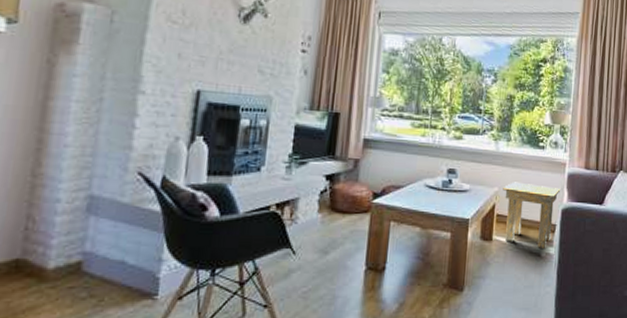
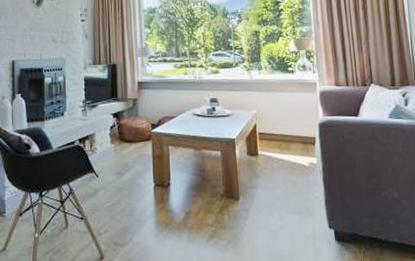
side table: present [503,182,561,250] -> none [261,103,315,160]

